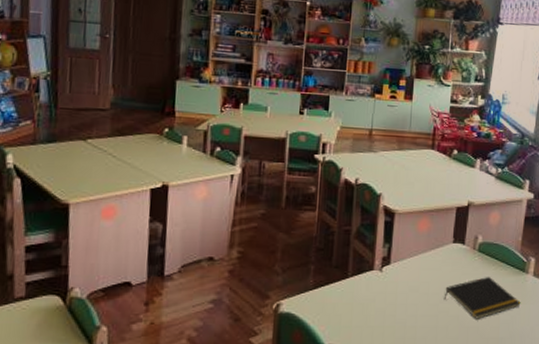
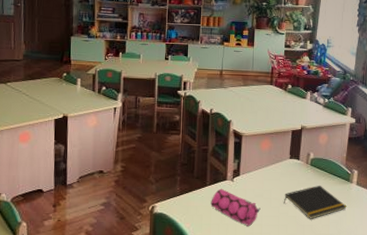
pencil case: none [352,280,416,329] -> present [211,188,261,226]

